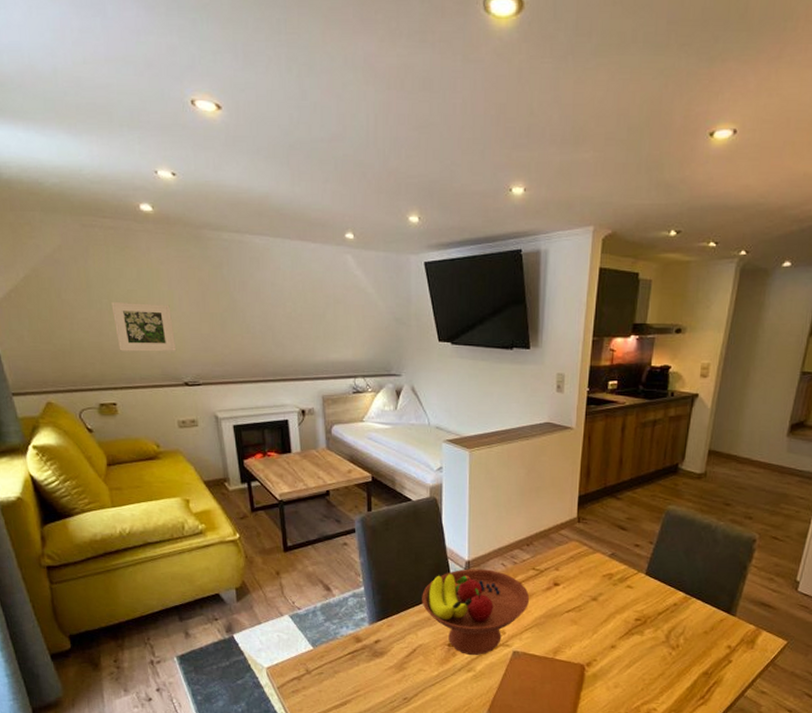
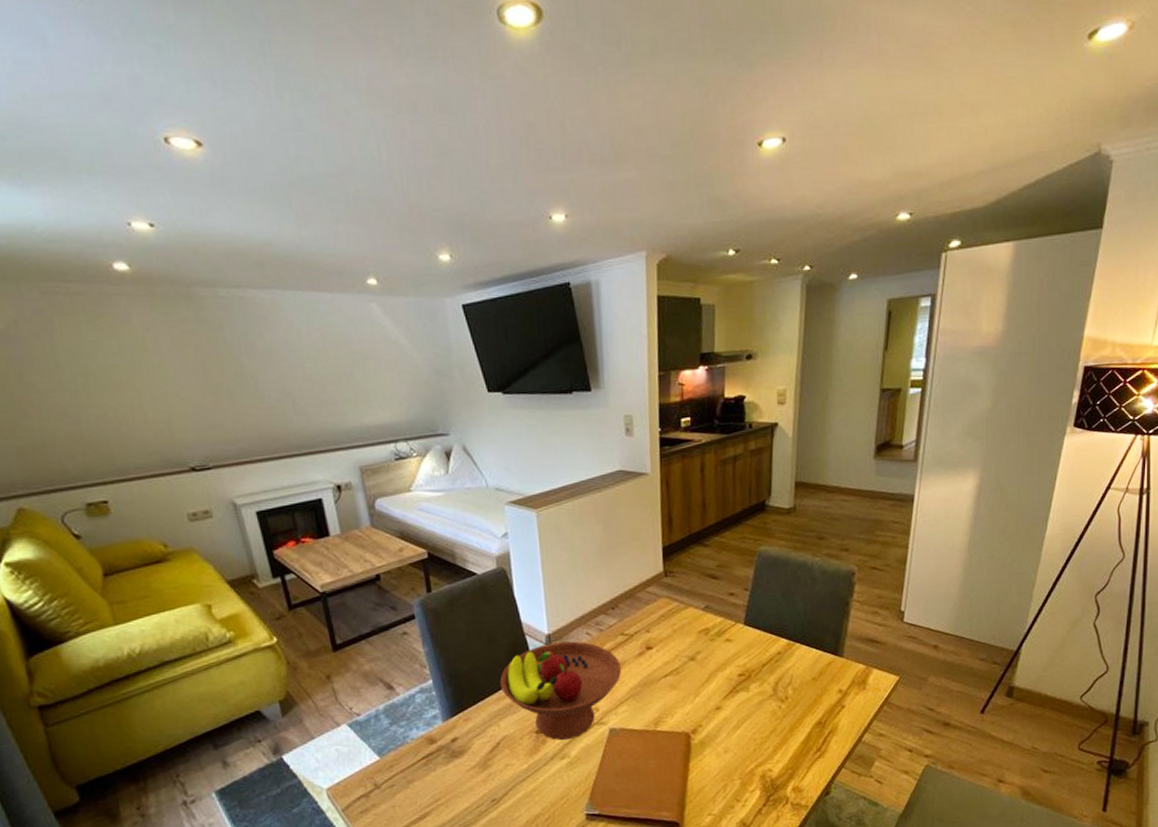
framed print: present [111,302,177,352] -> none [88,378,177,439]

